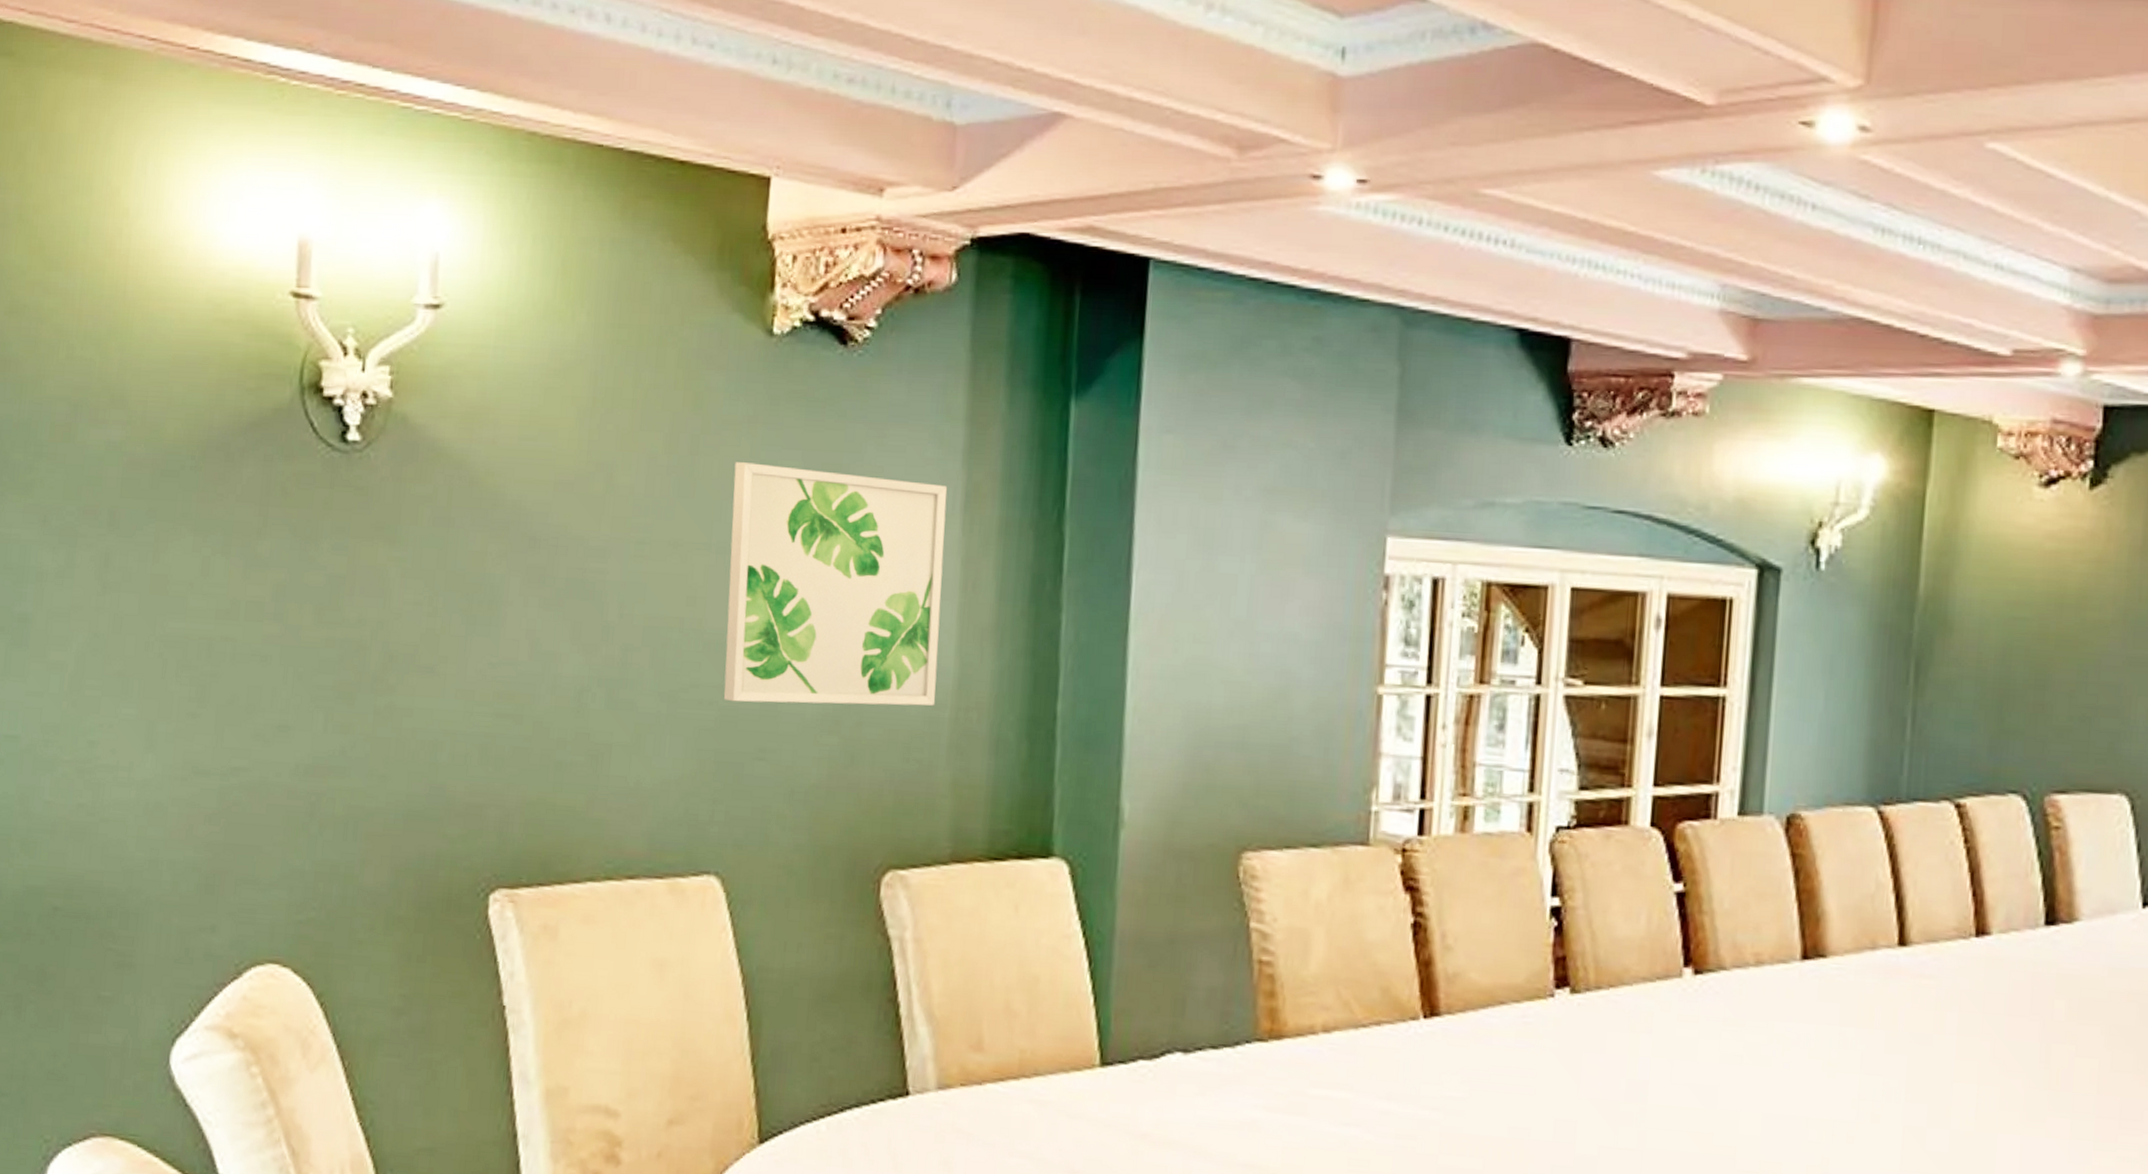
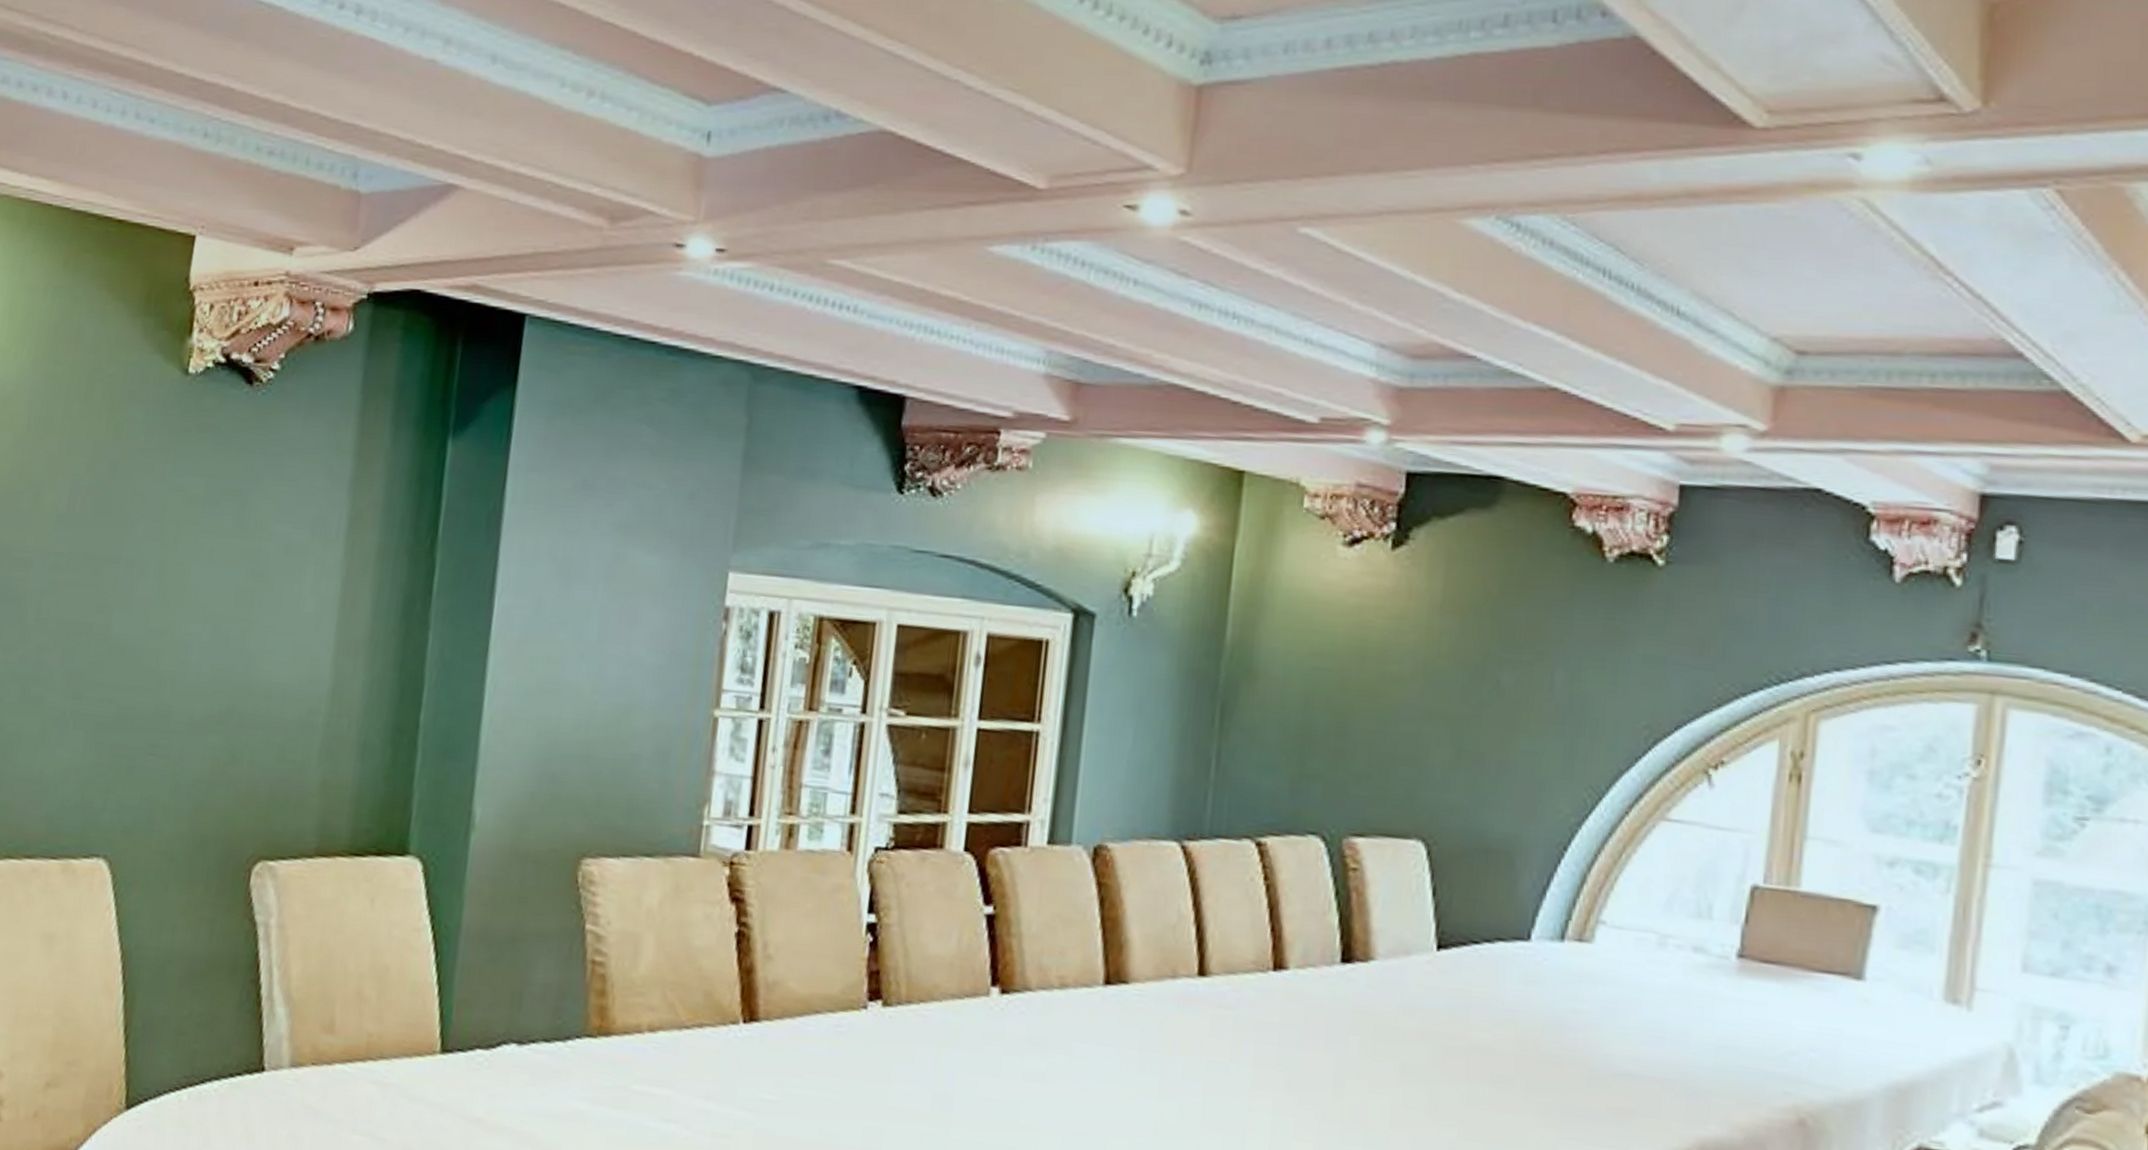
wall art: present [724,462,948,706] -> none [123,486,333,711]

